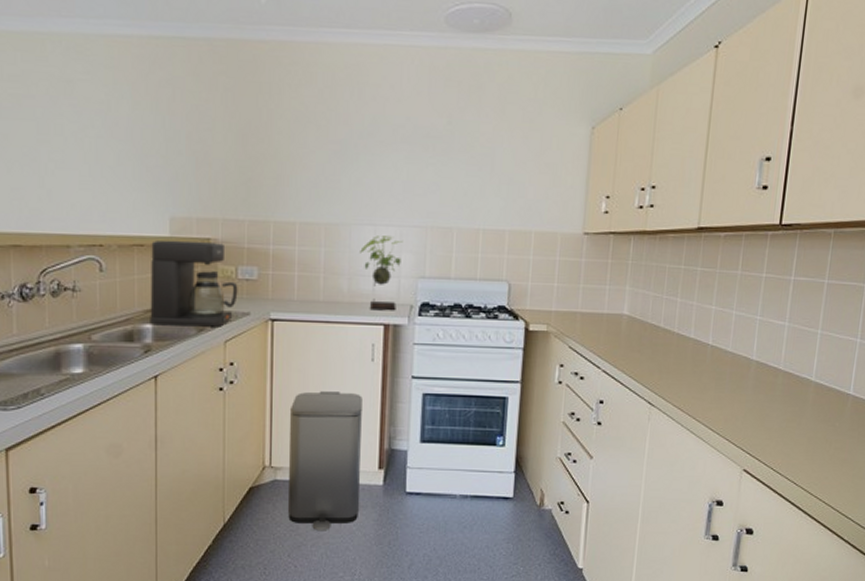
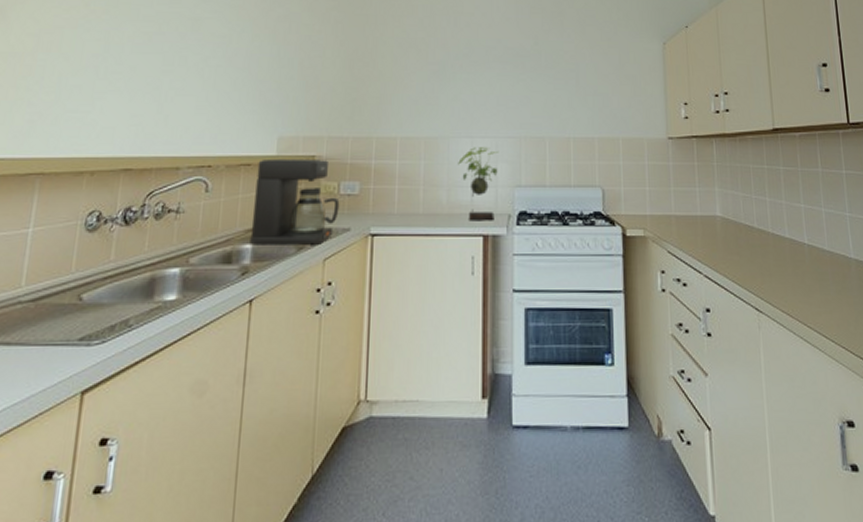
pedal bin: present [288,391,362,530] -> none [384,310,463,479]

